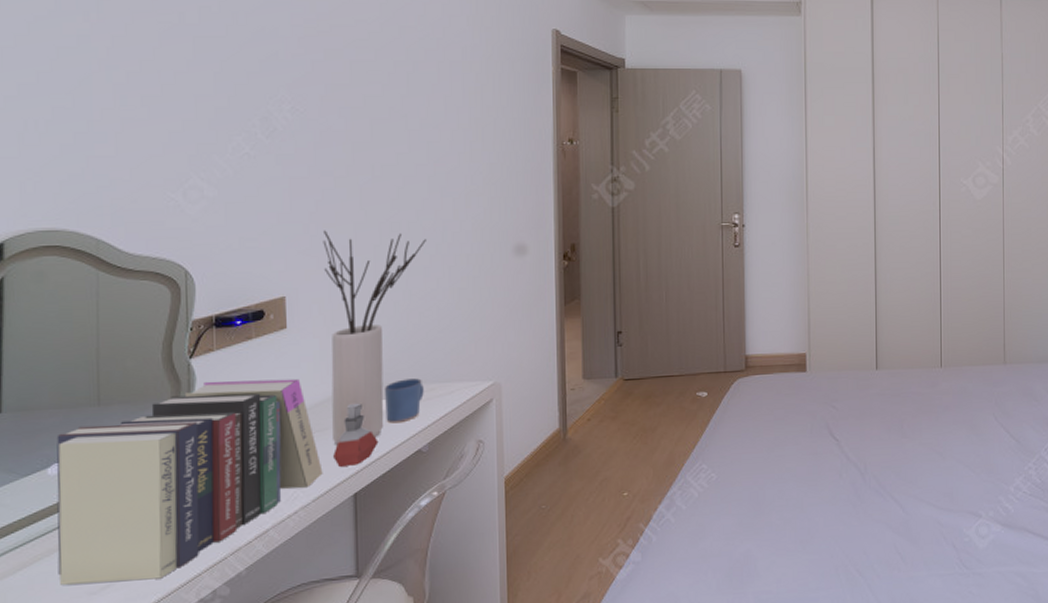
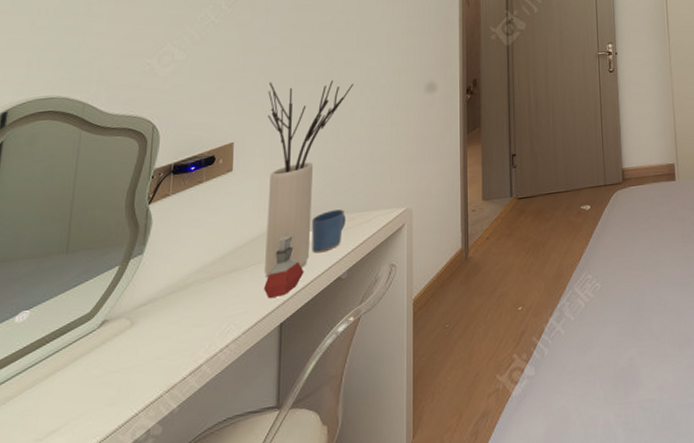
books: present [56,378,323,585] -> none [11,216,254,433]

